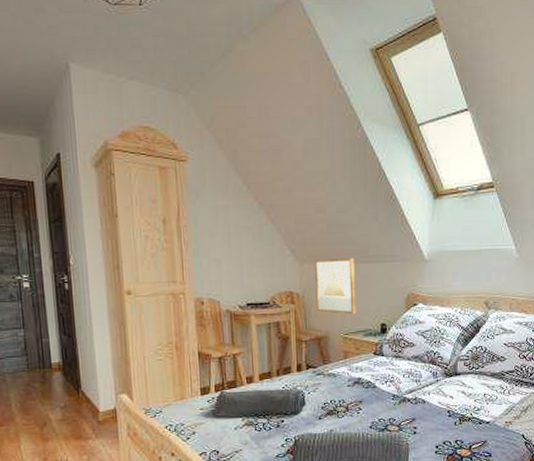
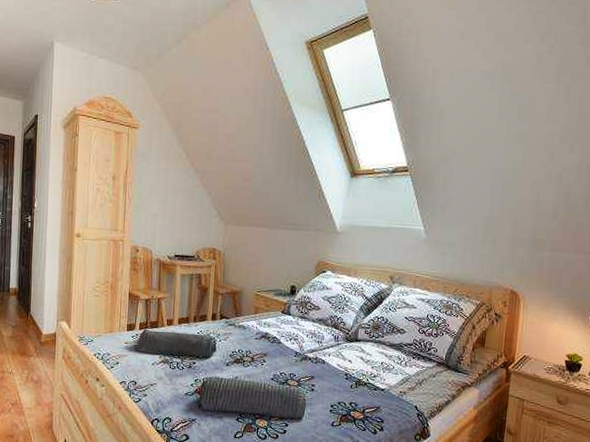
wall art: present [315,257,357,314] -> none [235,222,273,275]

